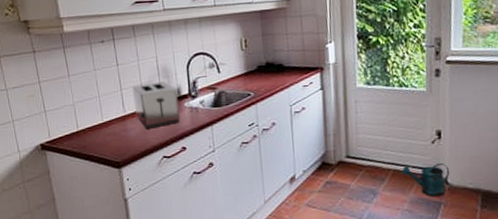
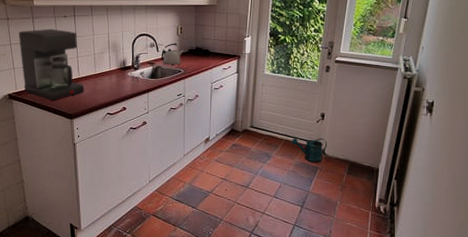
coffee maker: none [47,57,133,148] -> present [18,28,85,101]
toaster: present [131,81,181,129] -> none [86,53,124,91]
kettle: none [223,60,253,88] -> present [161,43,185,65]

